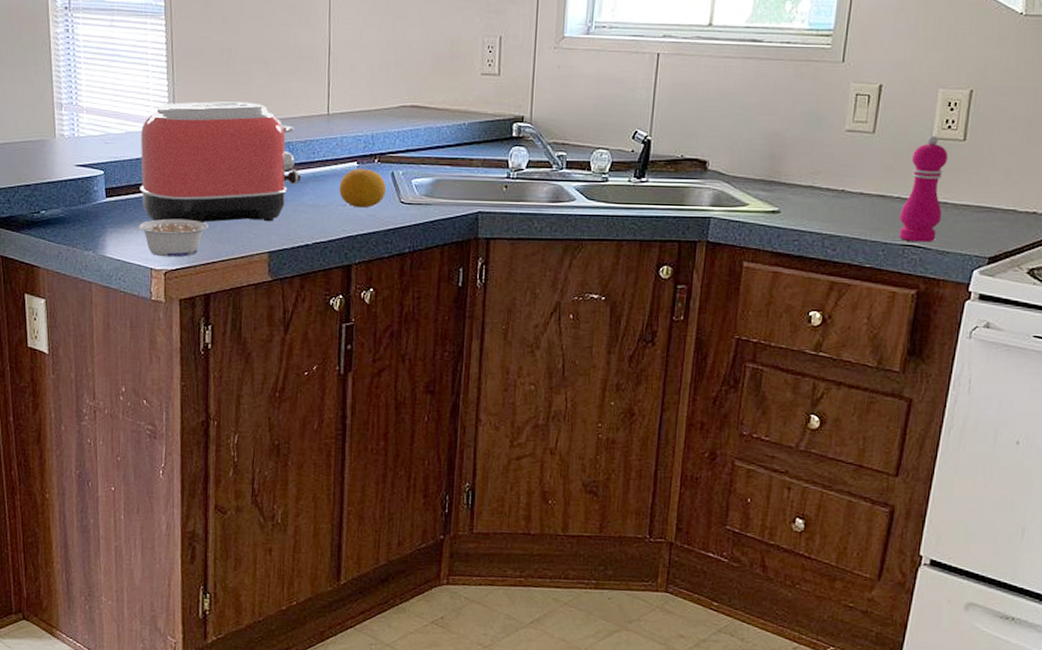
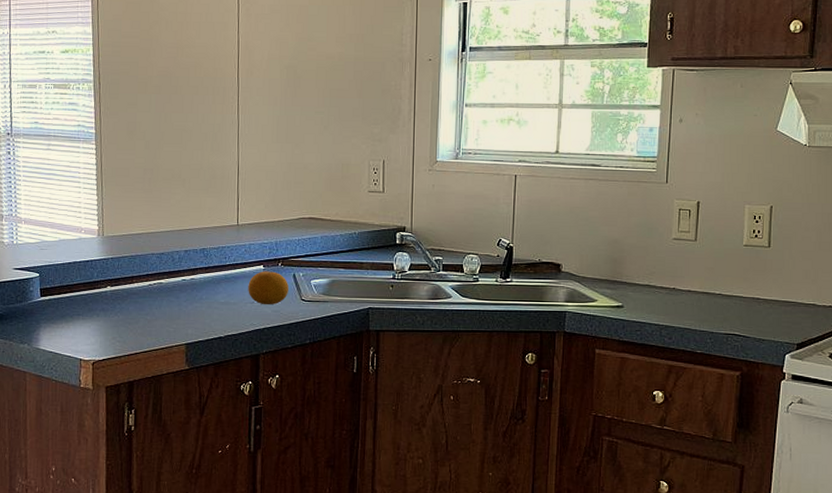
legume: present [139,218,208,258] -> none [70,315,132,349]
toaster: present [140,101,301,224] -> none [71,214,214,319]
pepper mill: present [898,135,948,243] -> none [722,243,757,332]

